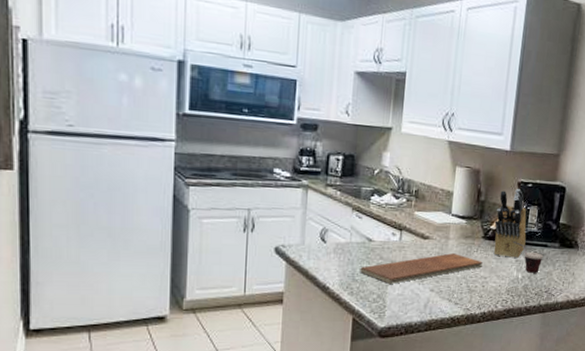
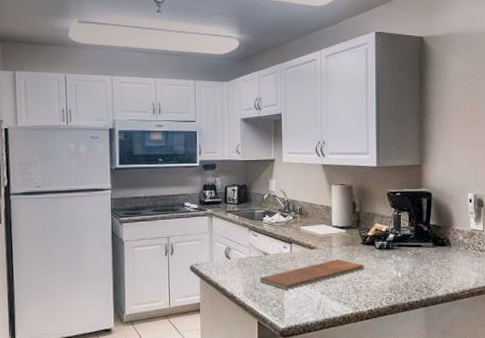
knife block: present [493,188,527,259] -> none [371,197,401,260]
cup: present [512,242,544,273] -> none [389,245,419,272]

